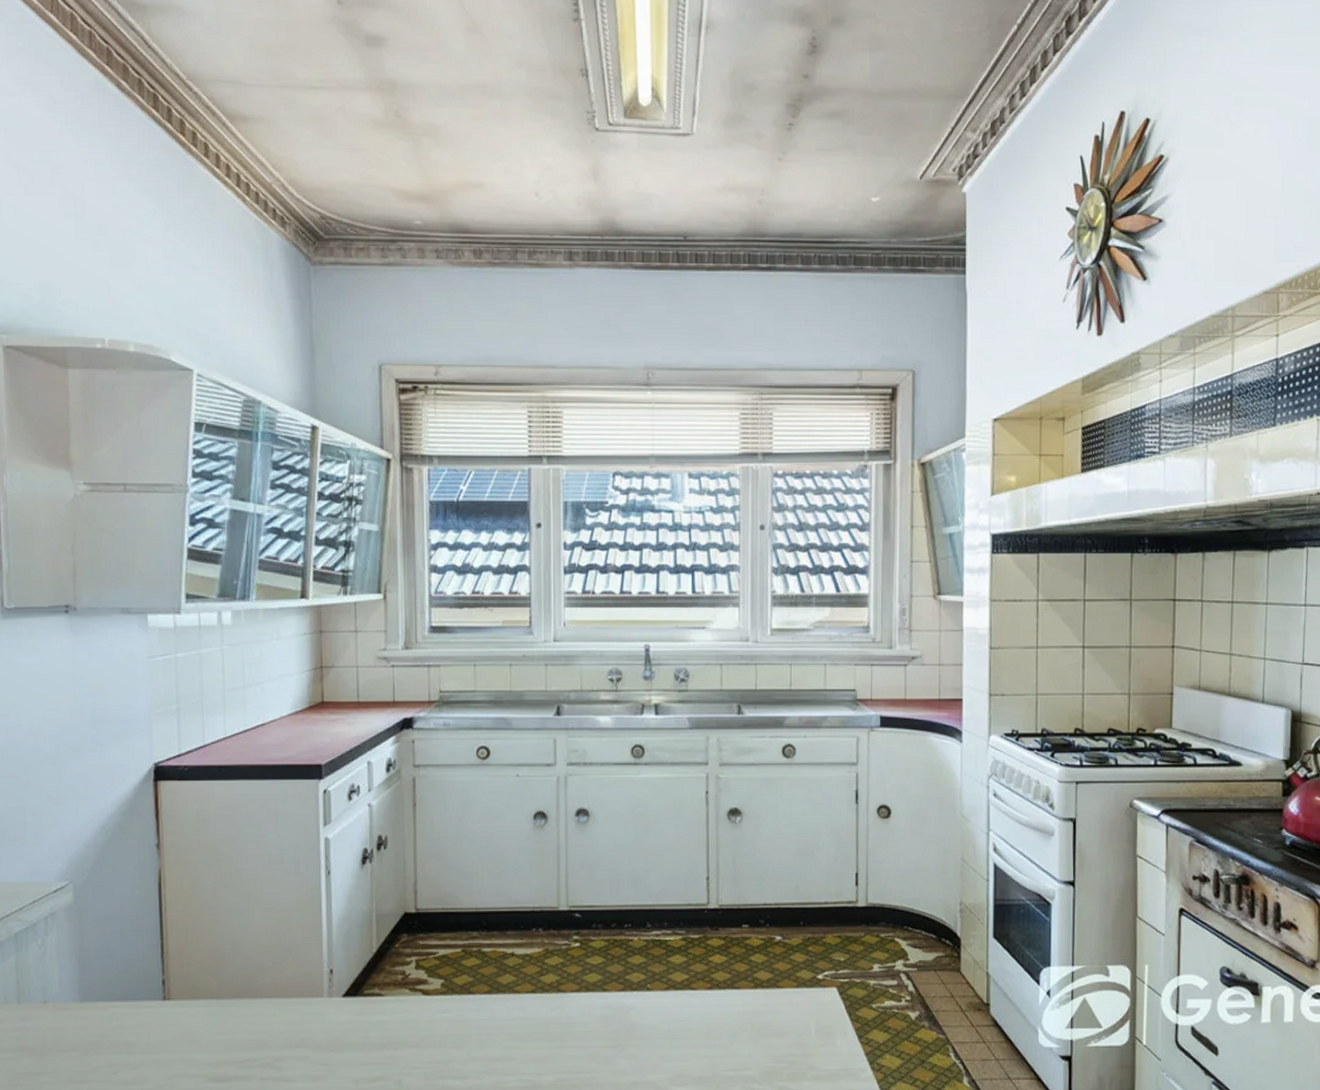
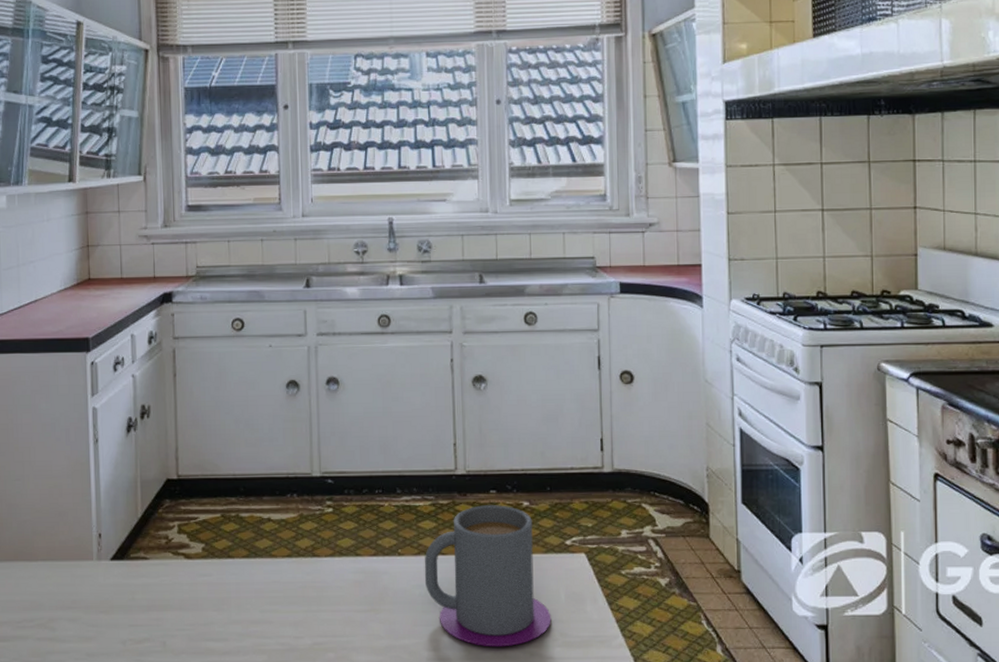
mug: none [673,939,801,1082] -> present [424,505,551,647]

